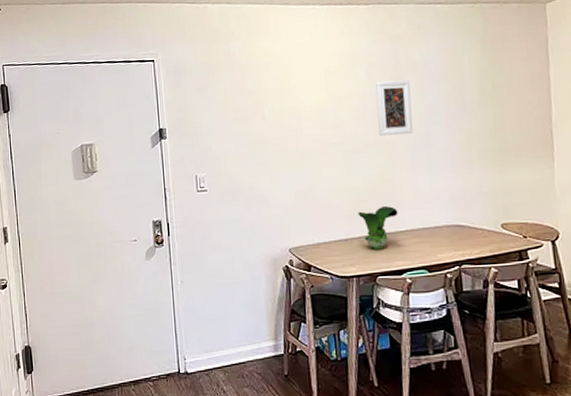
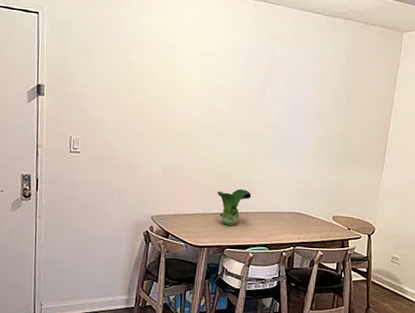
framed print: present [375,79,413,136] -> none [245,75,280,129]

